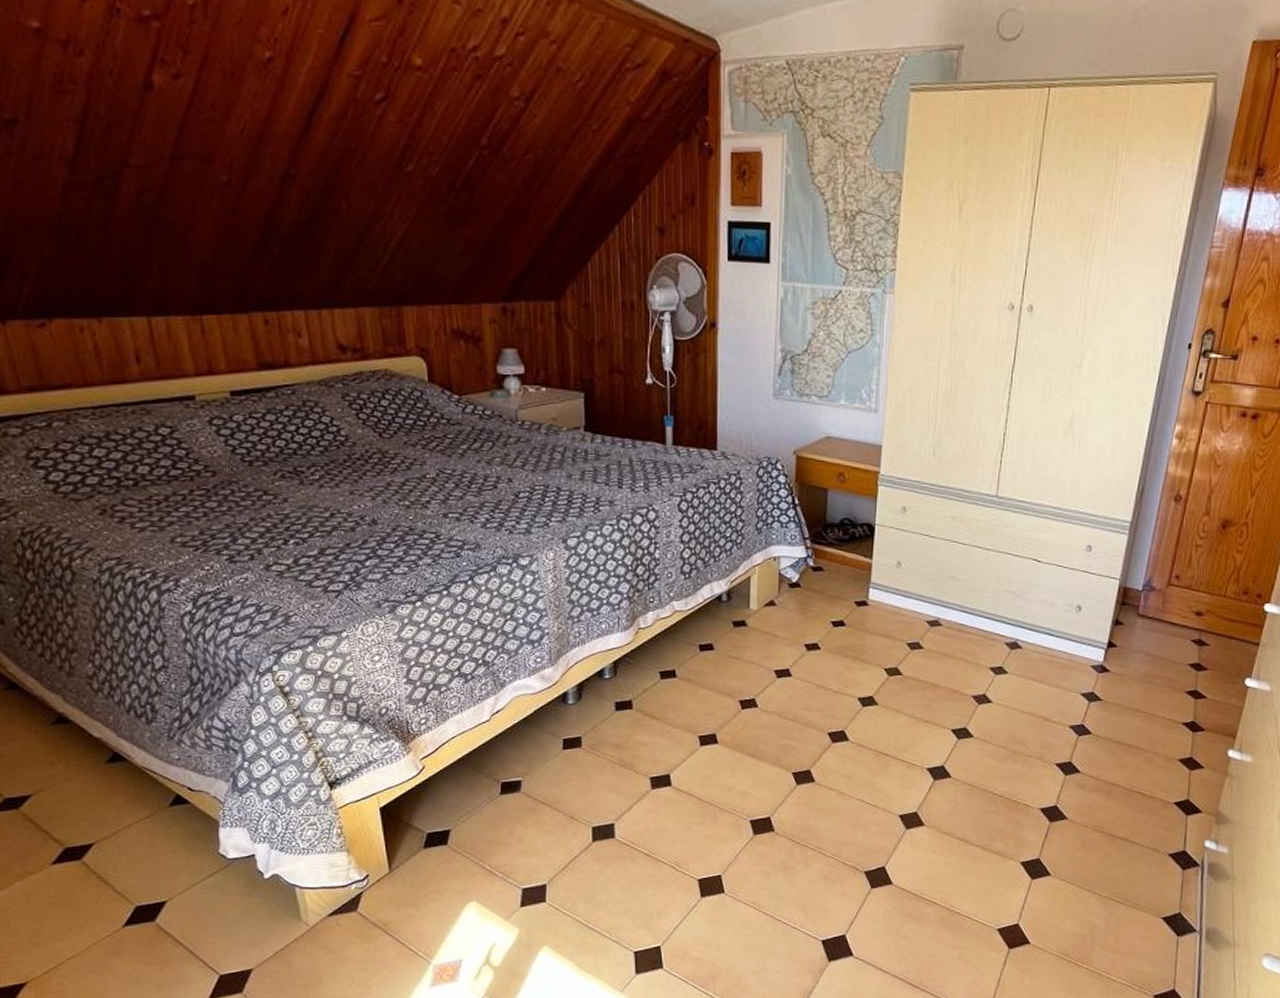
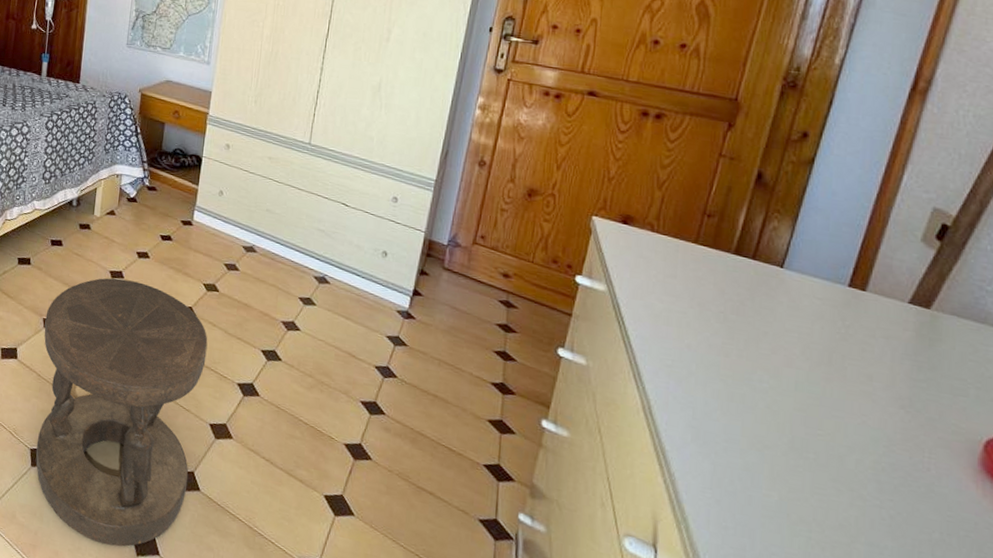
stool: none [701,677,893,959] -> present [35,278,208,547]

